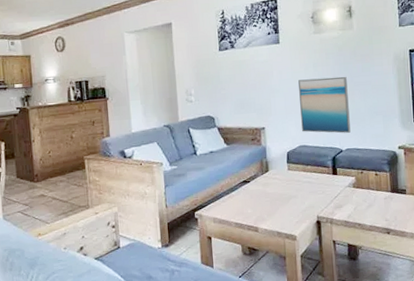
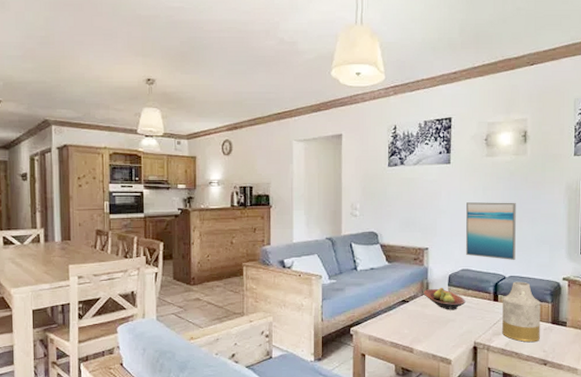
fruit bowl: none [263,165,306,187] -> present [423,287,466,310]
vase: none [341,153,381,213] -> present [502,281,541,343]

